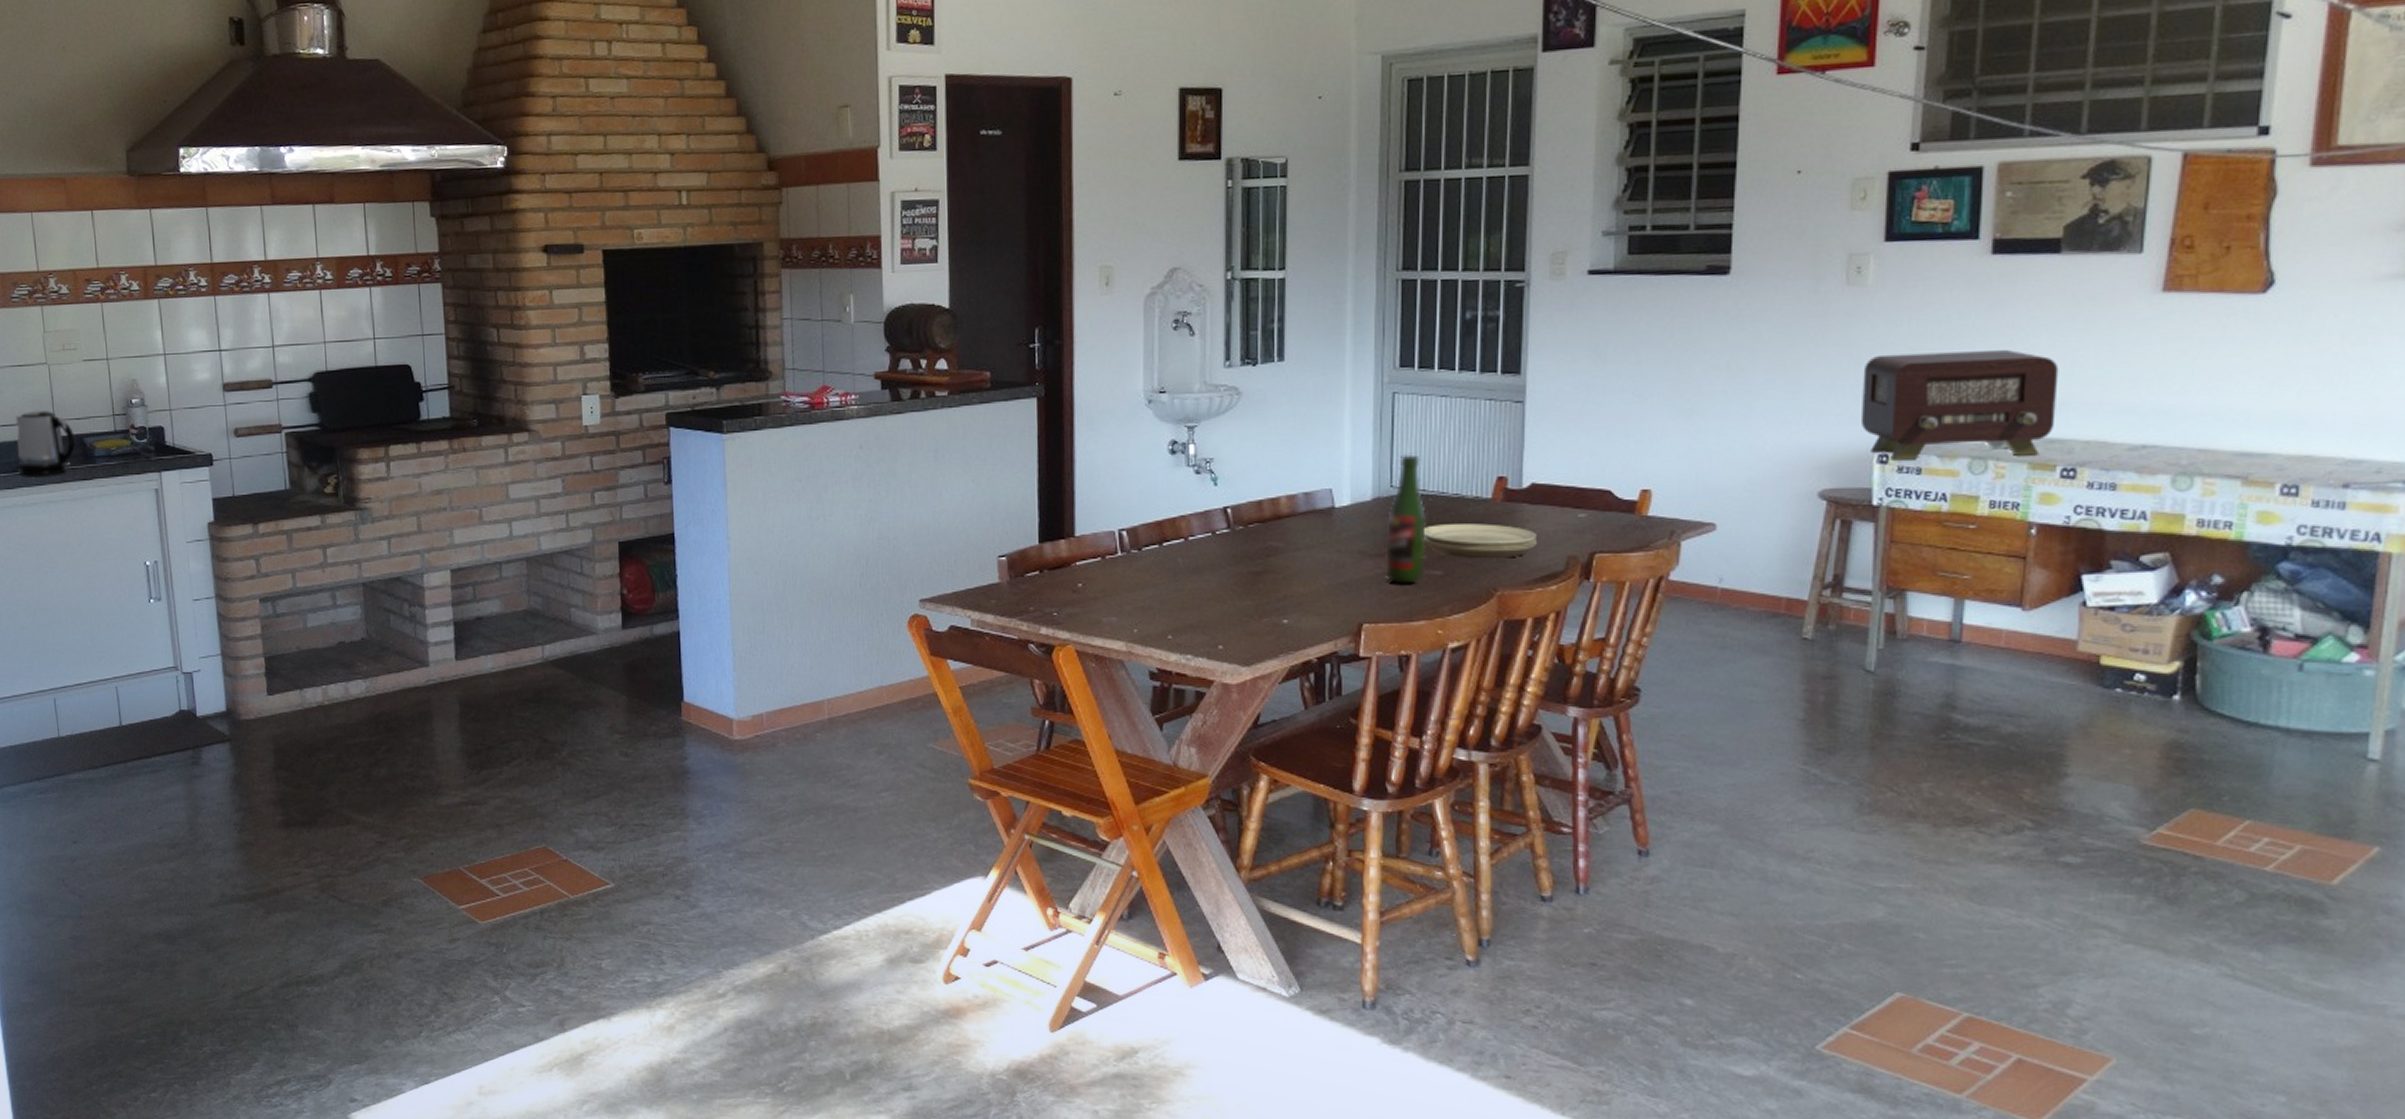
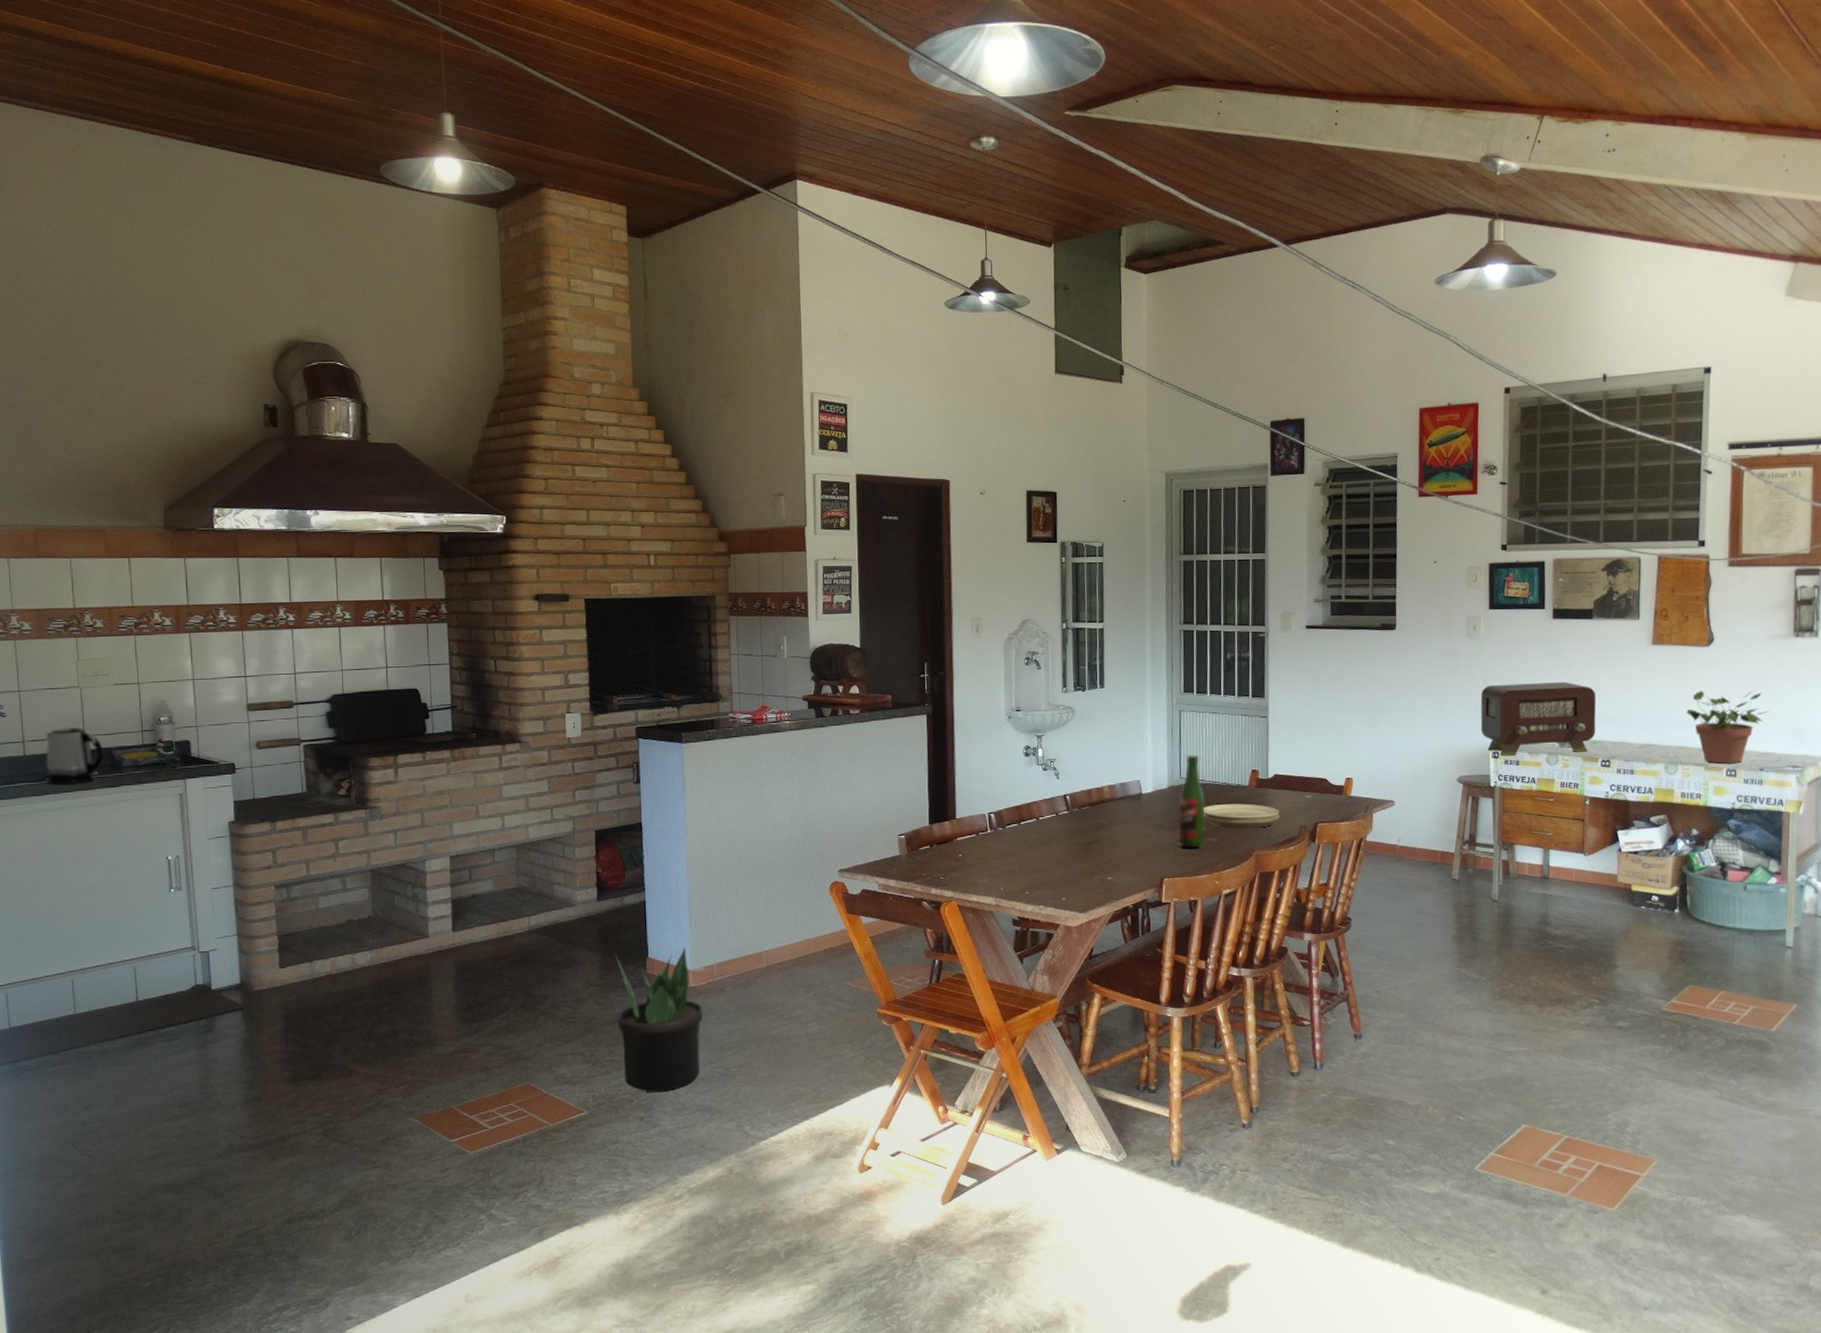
planter: none [643,691,750,865] -> present [615,948,703,1092]
potted plant: none [2216,361,2370,477] -> present [1686,690,1771,764]

